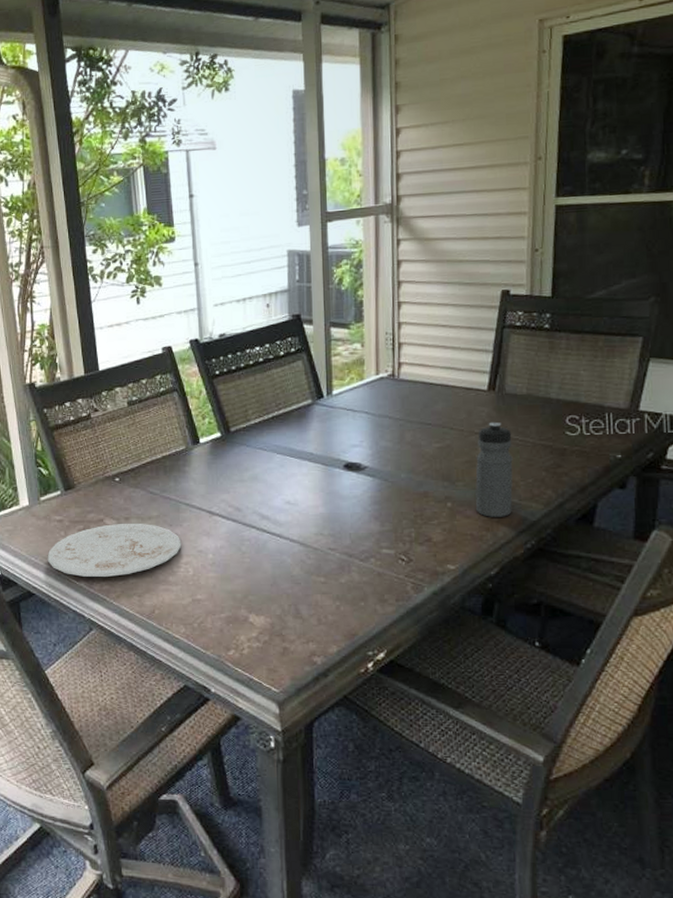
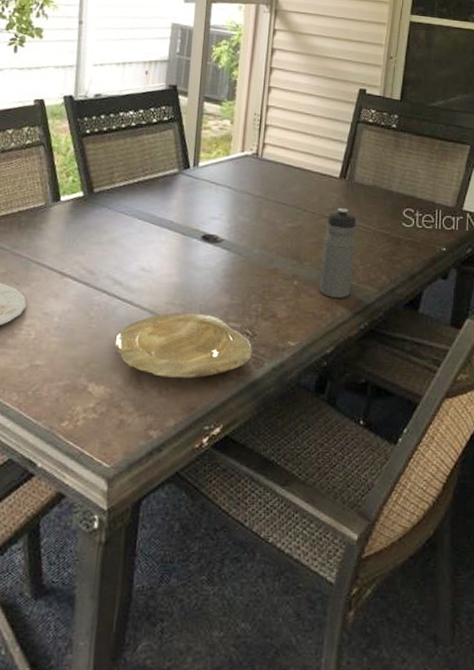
plate: none [268,542,410,606] -> present [113,312,253,379]

